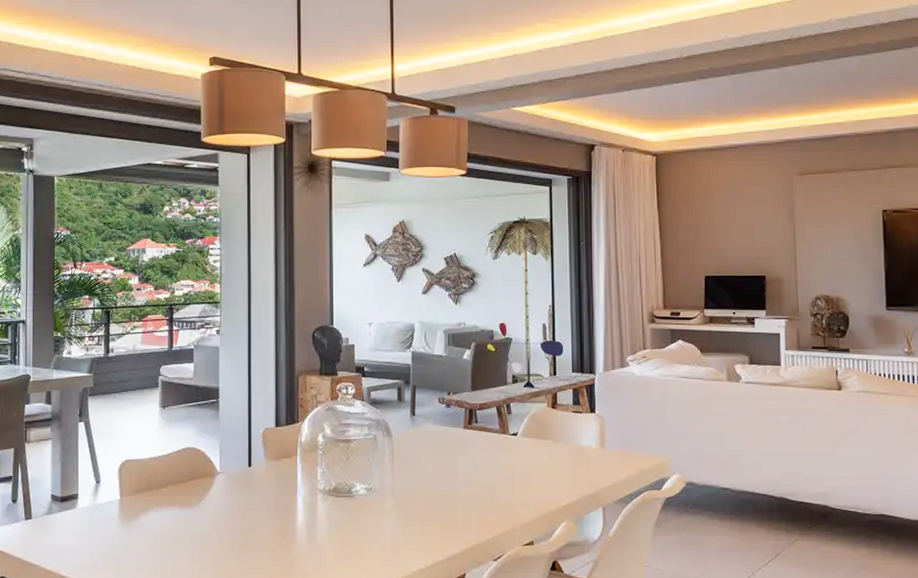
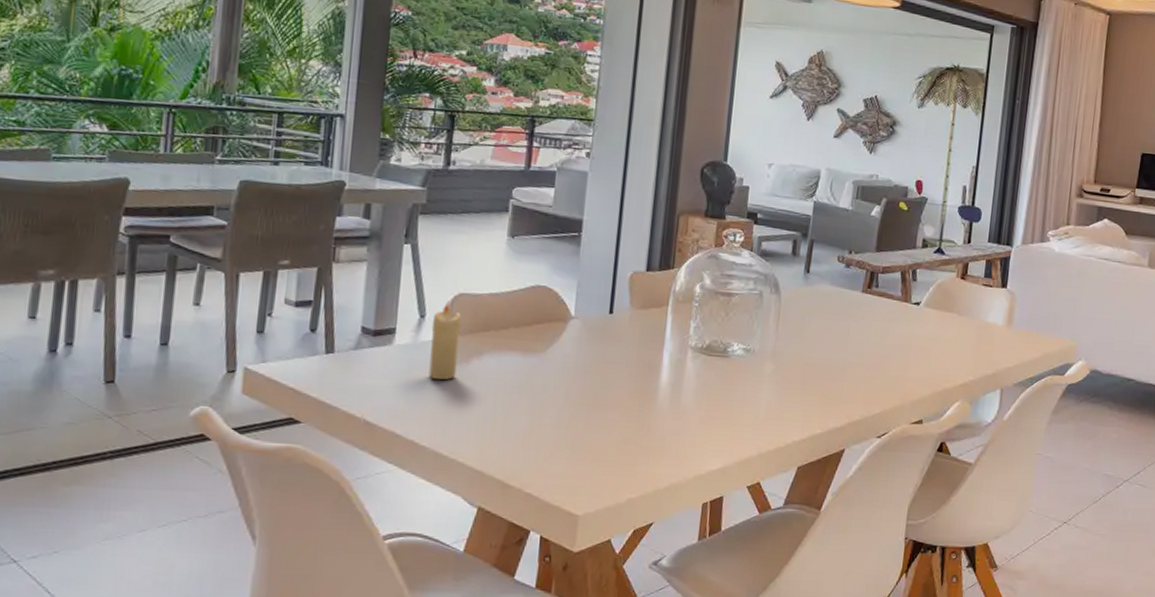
candle: none [106,467,130,535] -> present [428,300,463,380]

